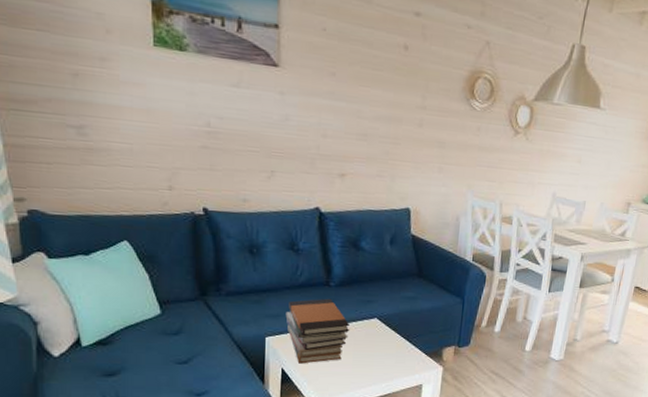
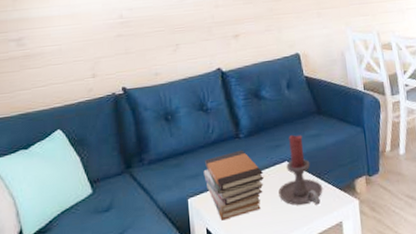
candle holder: none [362,292,409,366] -> present [278,134,323,206]

